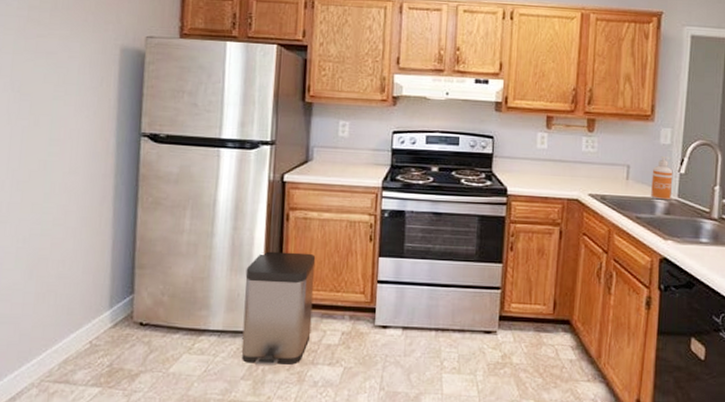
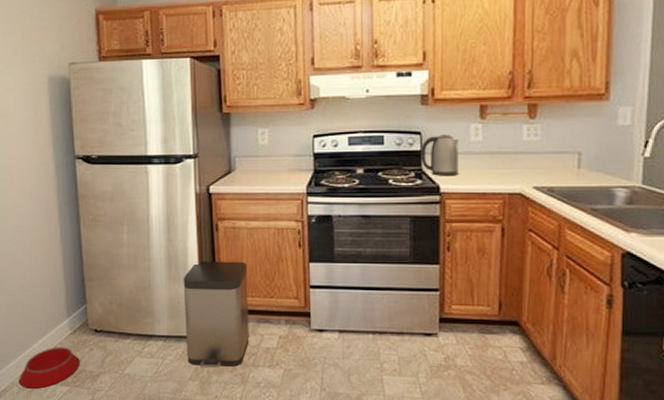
pet bowl: none [39,342,118,390] -> present [18,347,80,389]
kettle: none [492,140,527,180] -> present [421,134,460,176]
soap dispenser: present [651,156,673,200] -> none [609,139,635,188]

